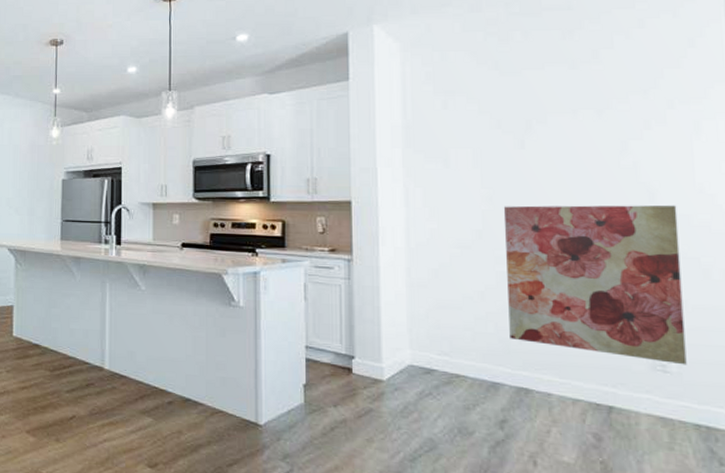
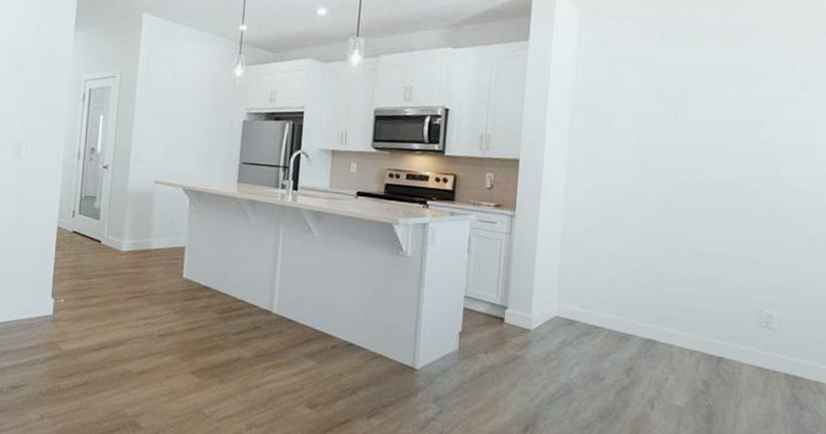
wall art: present [503,205,687,365] -> none [644,172,797,323]

